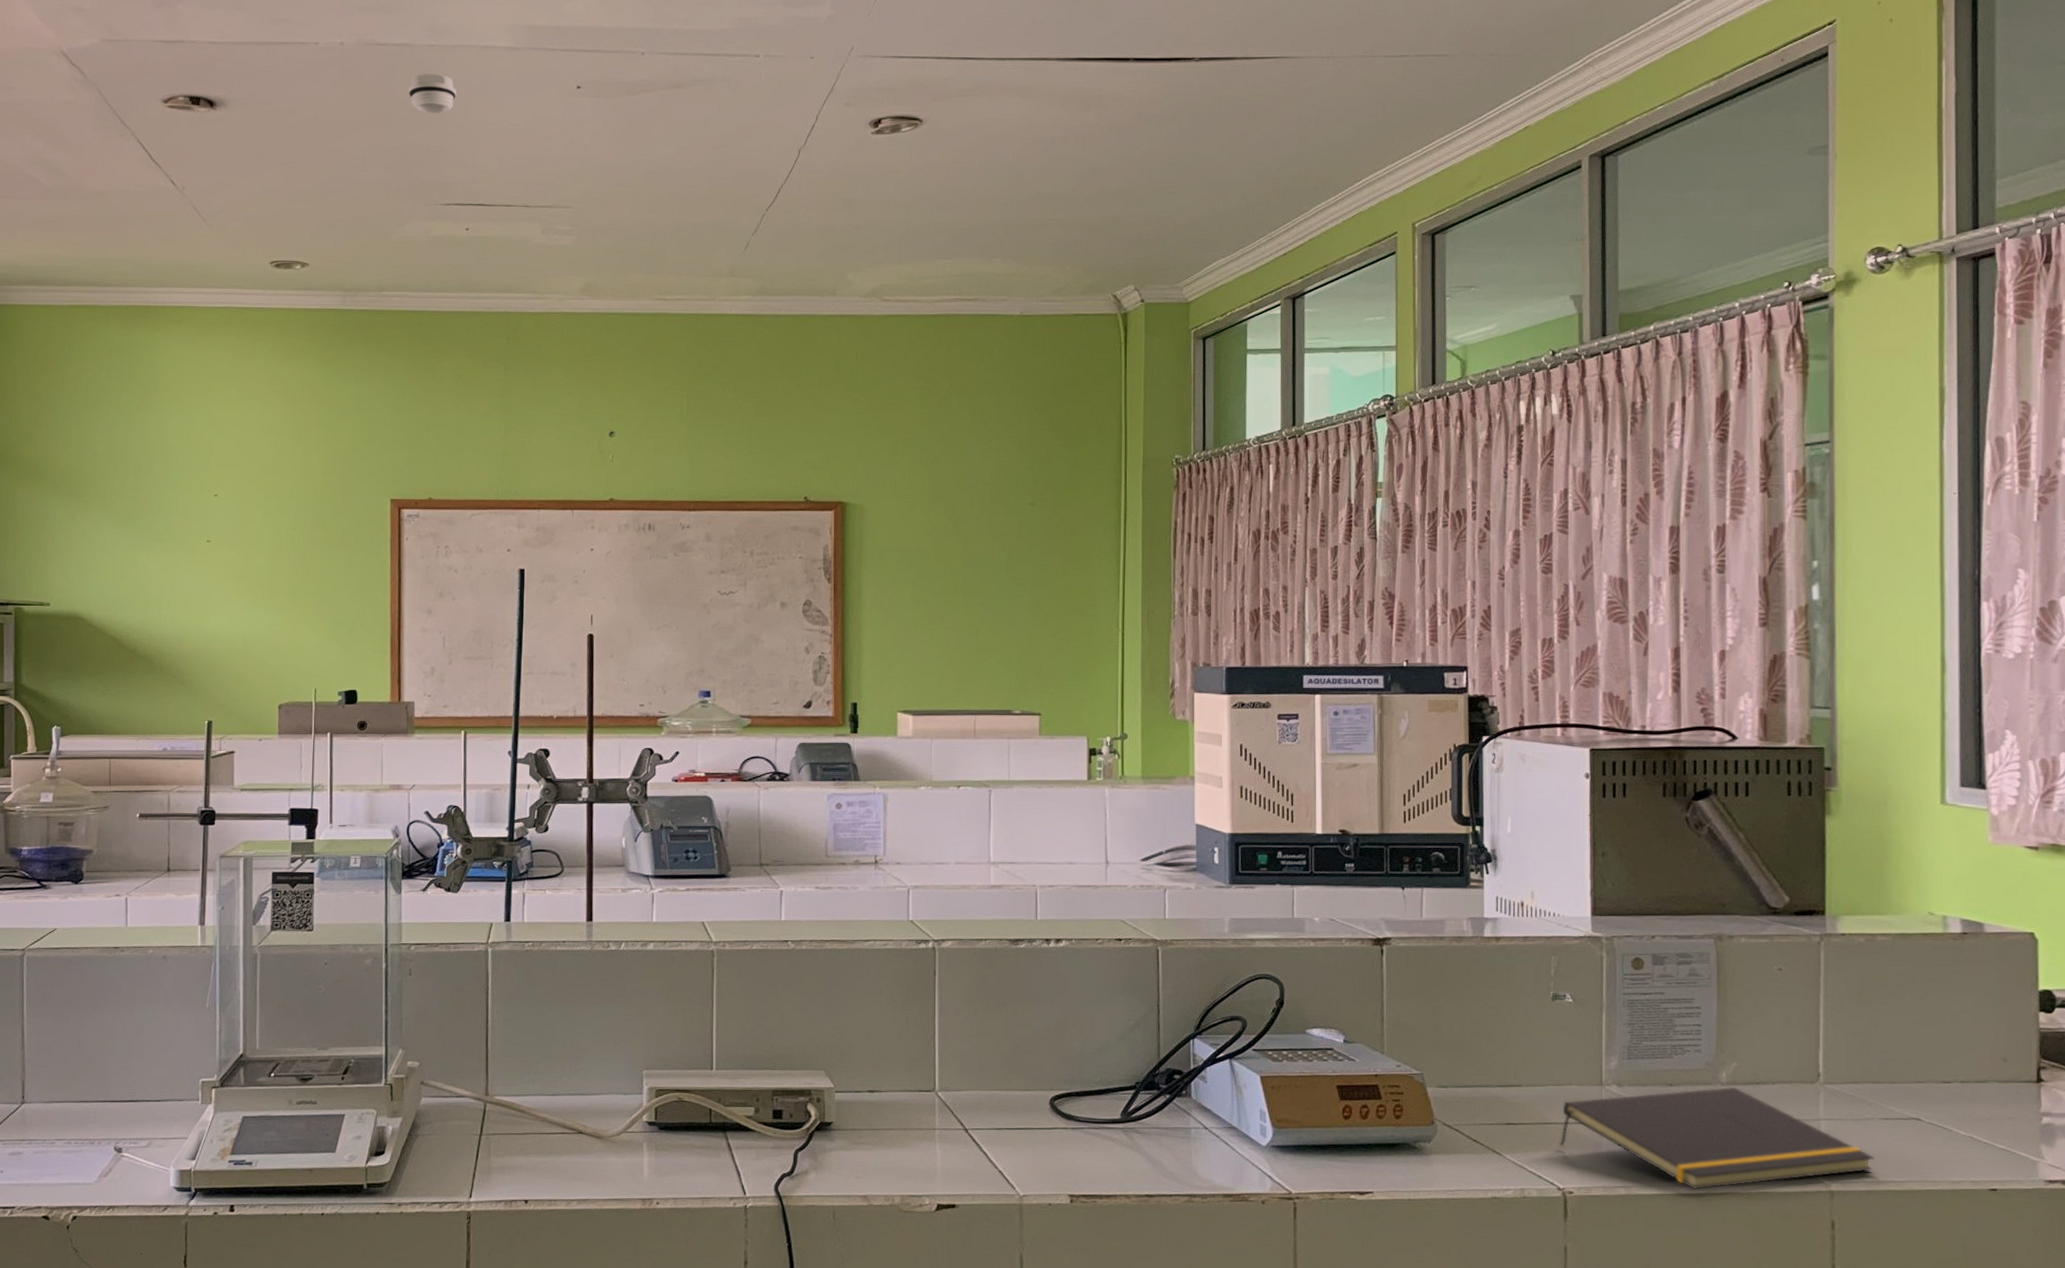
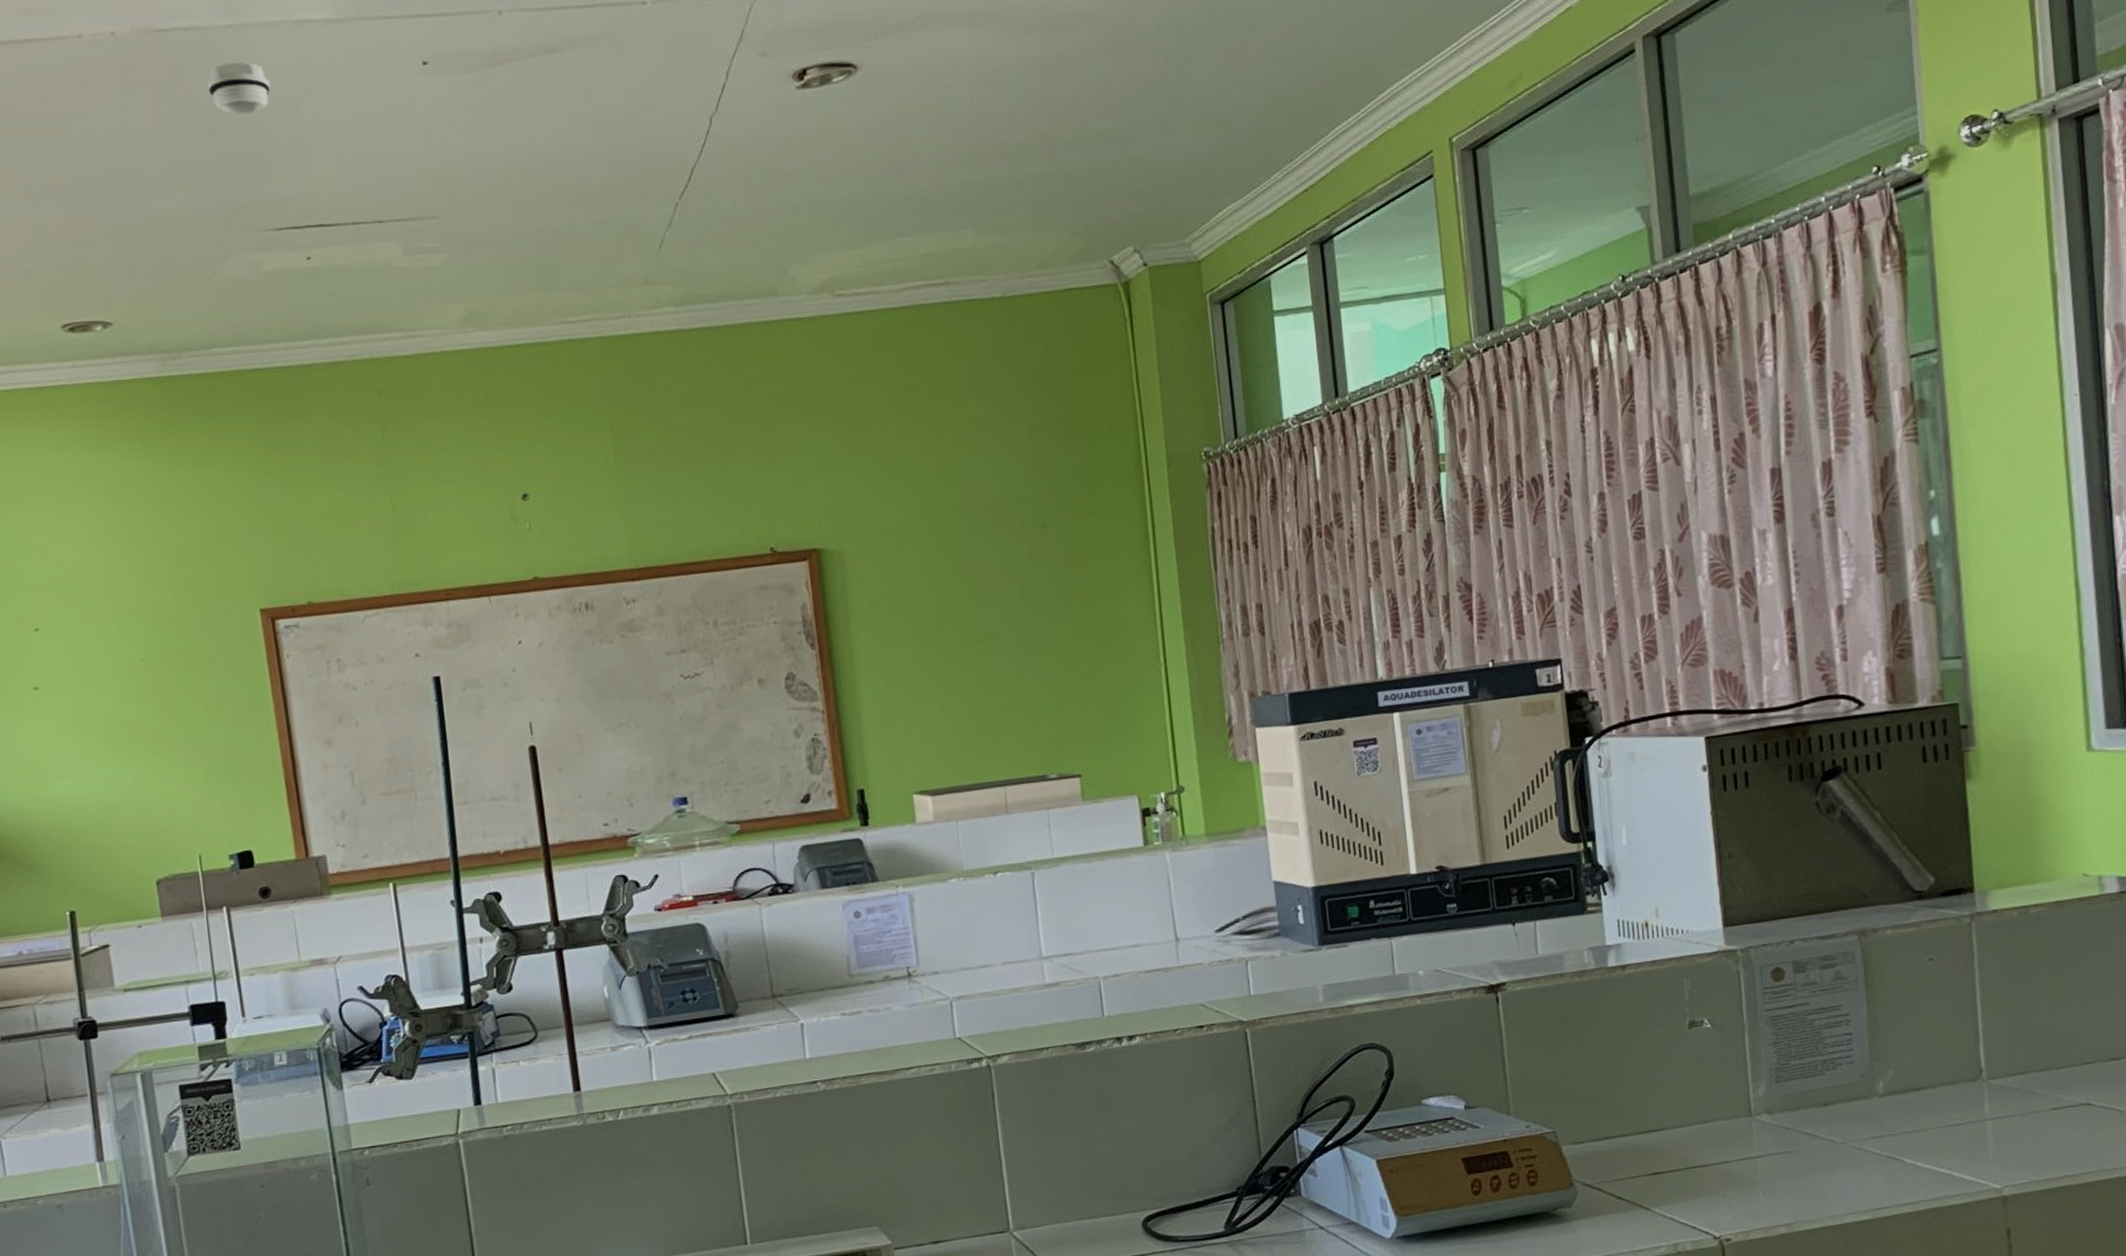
notepad: present [1559,1086,1874,1190] -> none [1710,1096,2046,1217]

